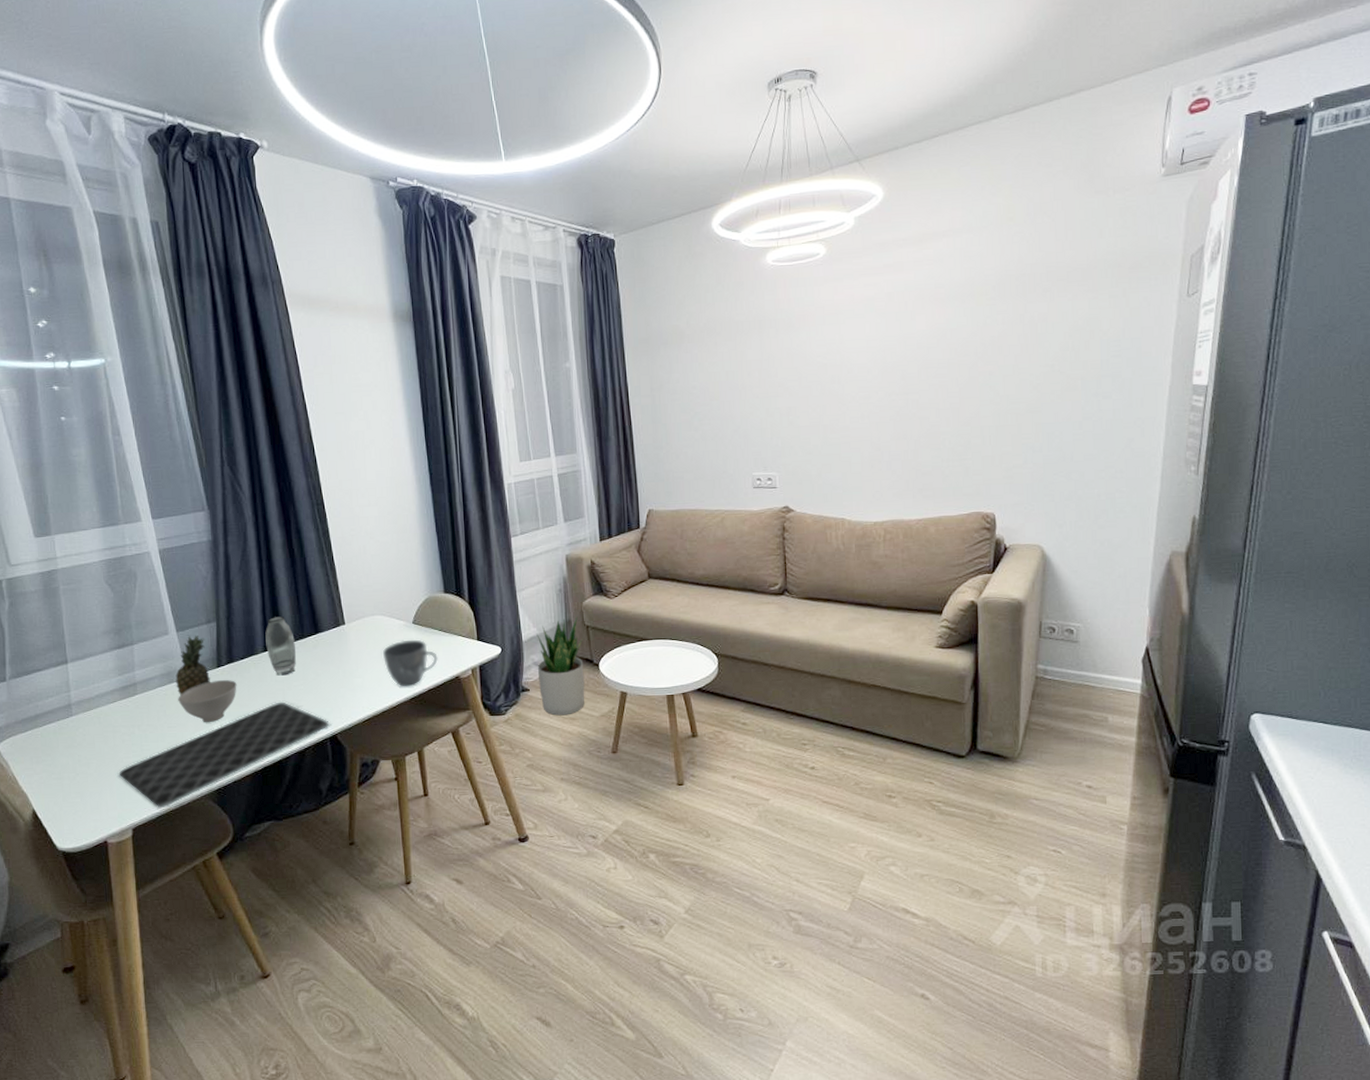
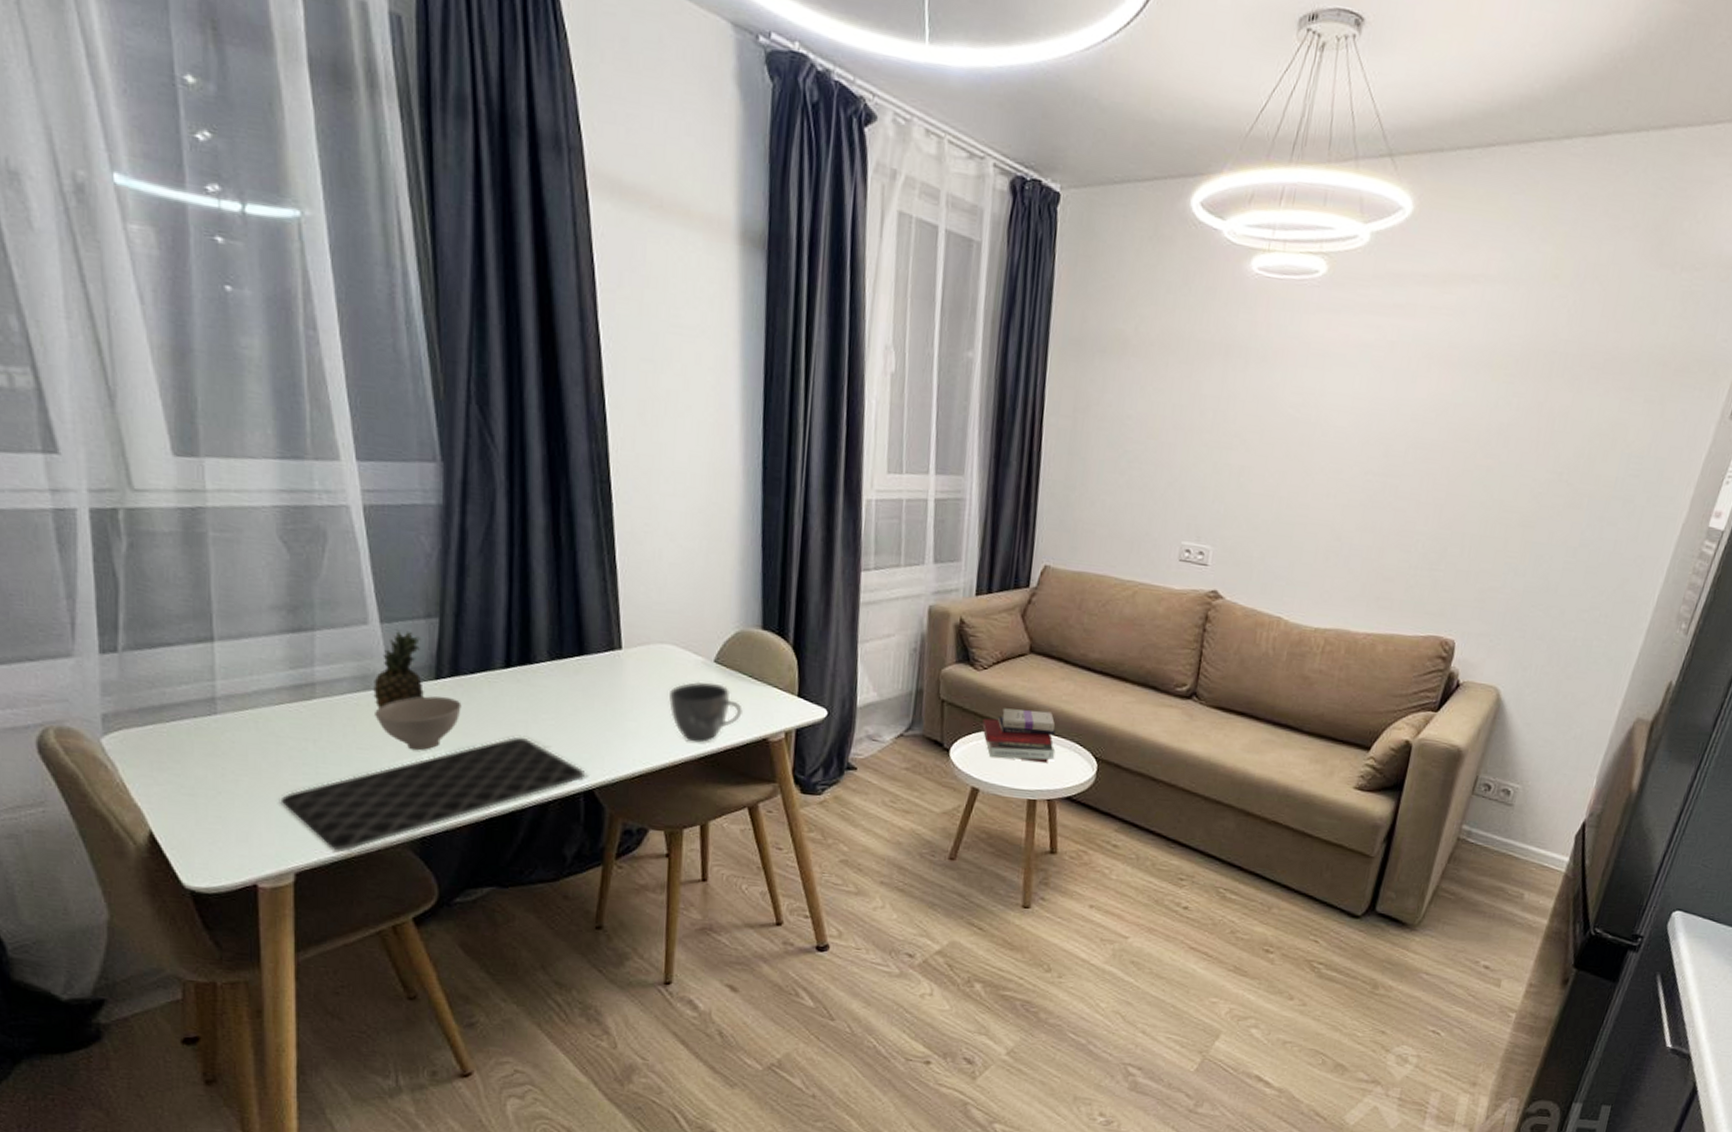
vase: present [265,616,296,676] -> none [508,624,549,704]
planter: present [536,617,585,716] -> none [869,686,934,807]
books: none [621,622,683,666] -> present [982,708,1056,762]

